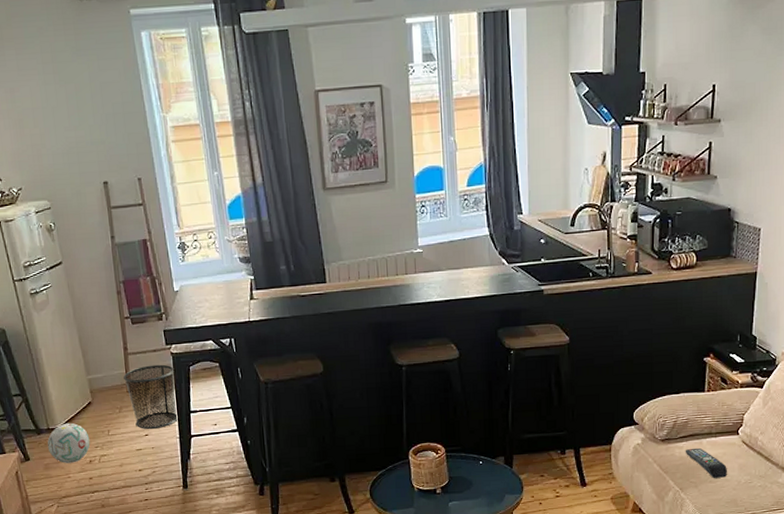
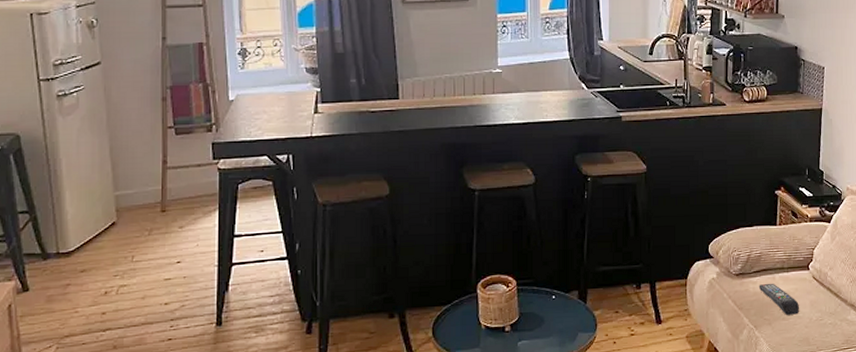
ball: present [47,422,90,463] -> none [53,246,108,295]
waste bin: present [123,364,179,430] -> none [159,181,220,256]

